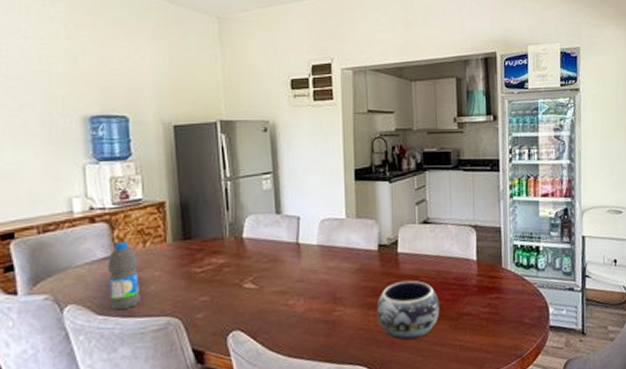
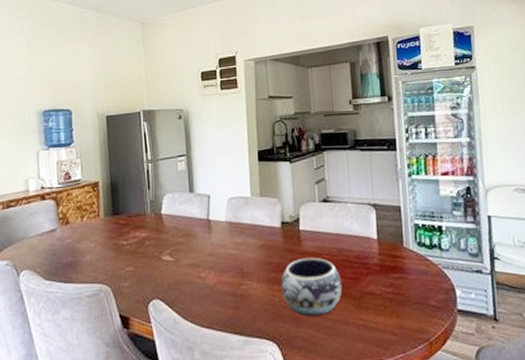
water bottle: present [107,242,141,311] -> none [53,217,79,277]

